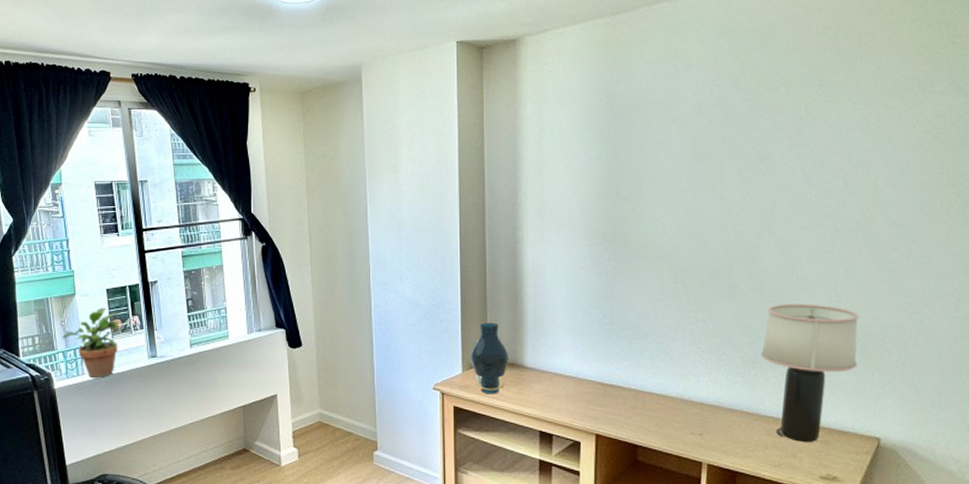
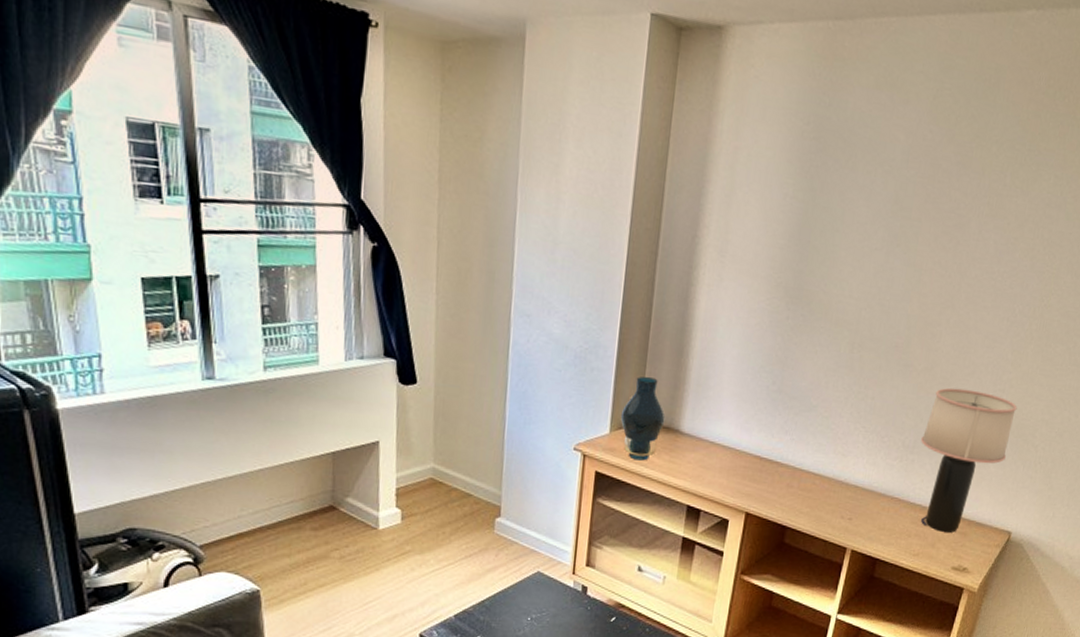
potted plant: present [61,307,119,377] -> none [69,302,161,400]

